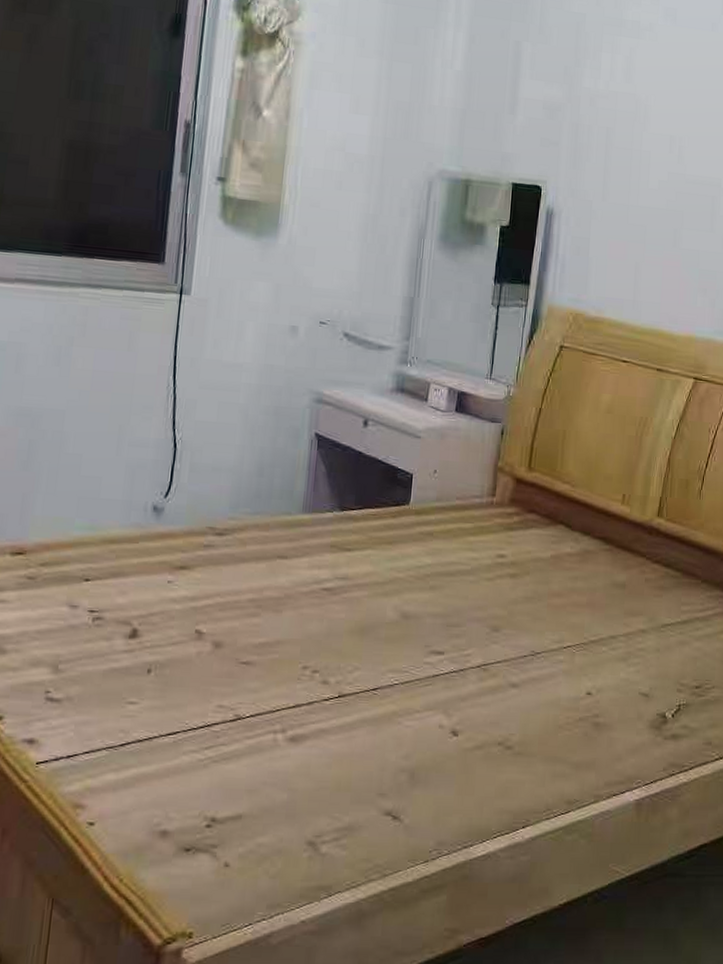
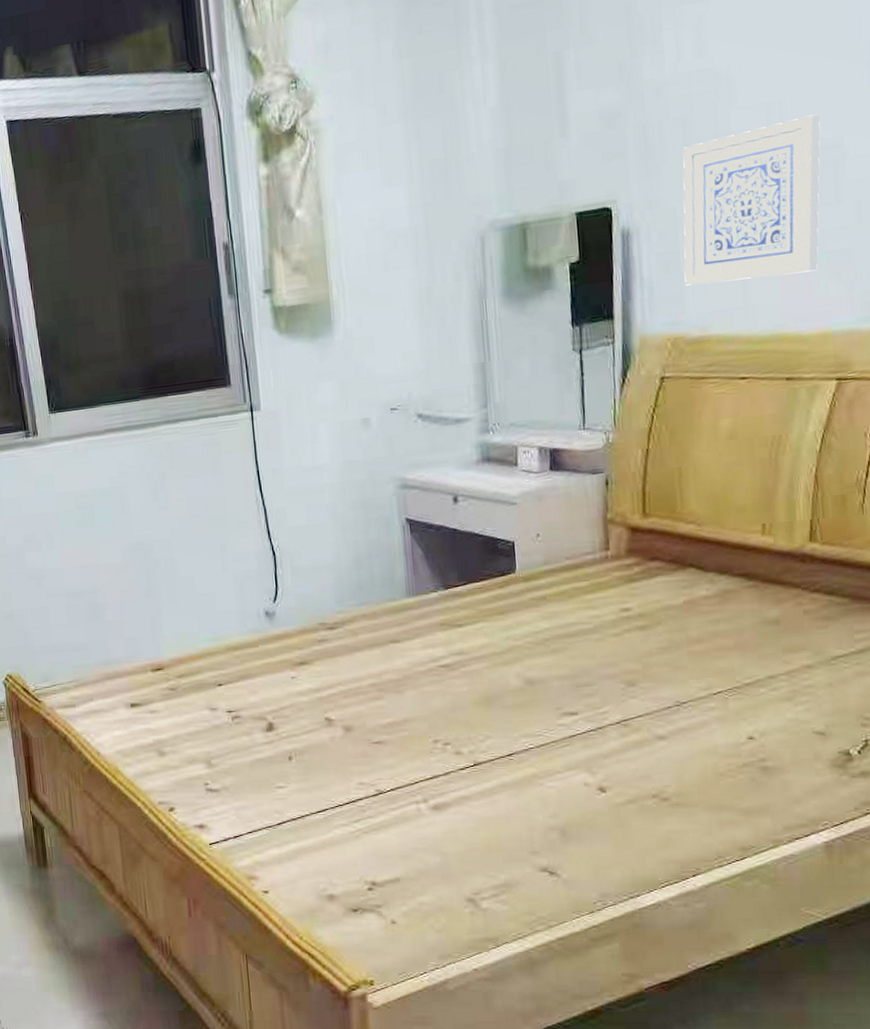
wall art: none [590,152,707,283] -> present [683,114,821,286]

